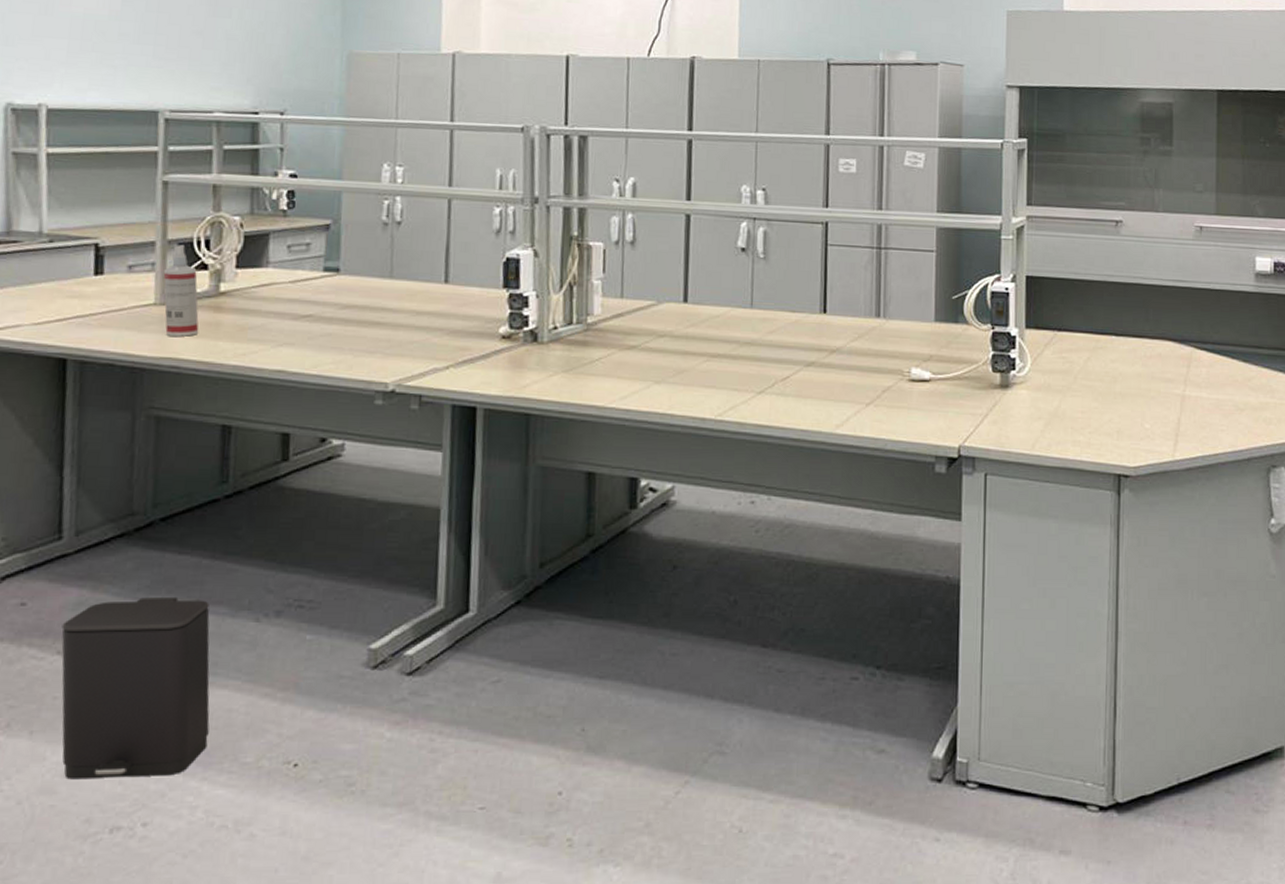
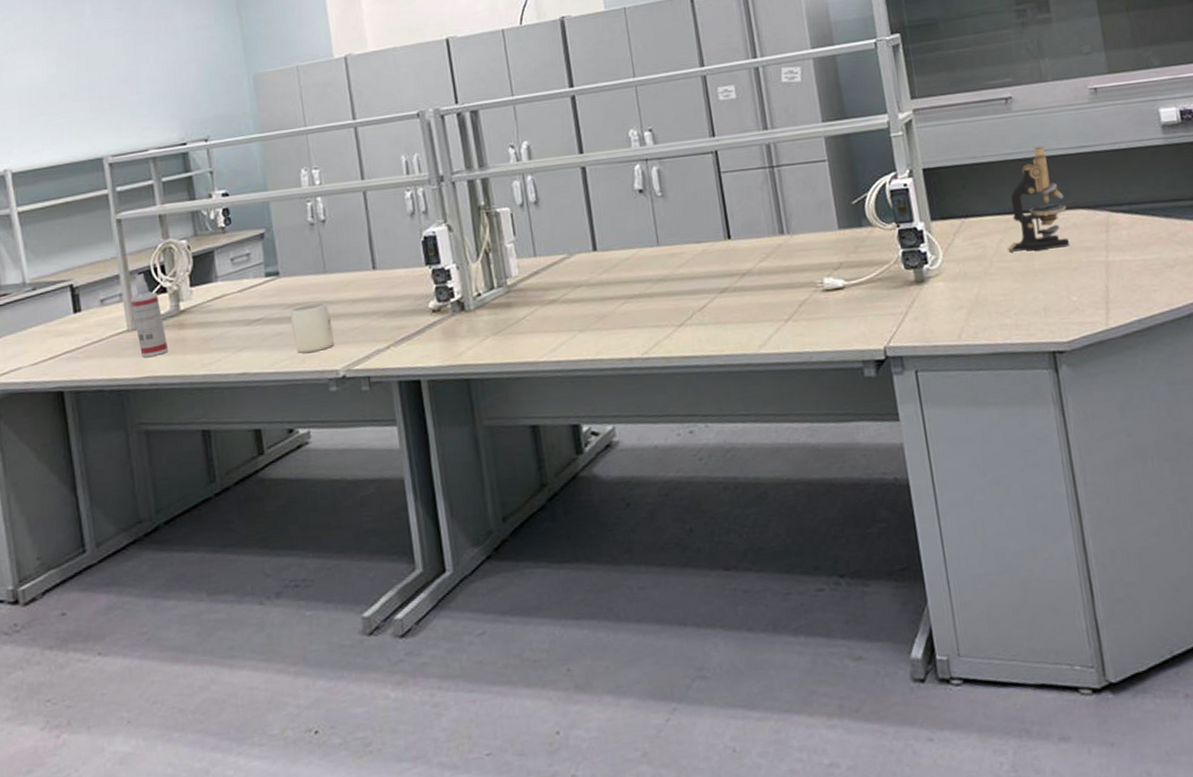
pedal bin: present [61,596,210,780] -> none [98,591,238,766]
mug: none [343,307,390,360] -> present [290,302,334,353]
microscope: none [1093,274,1156,375] -> present [1007,146,1069,252]

